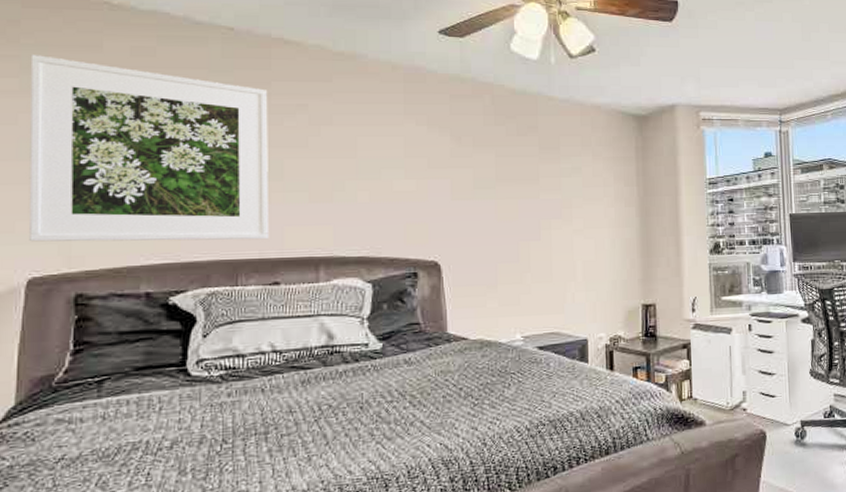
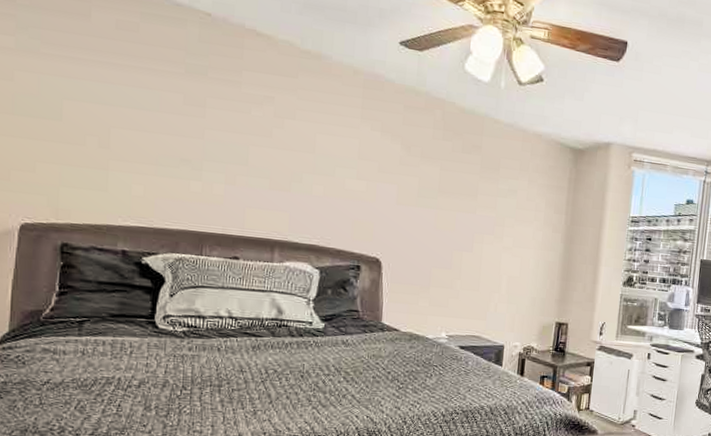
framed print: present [28,55,270,242] -> none [22,16,238,218]

